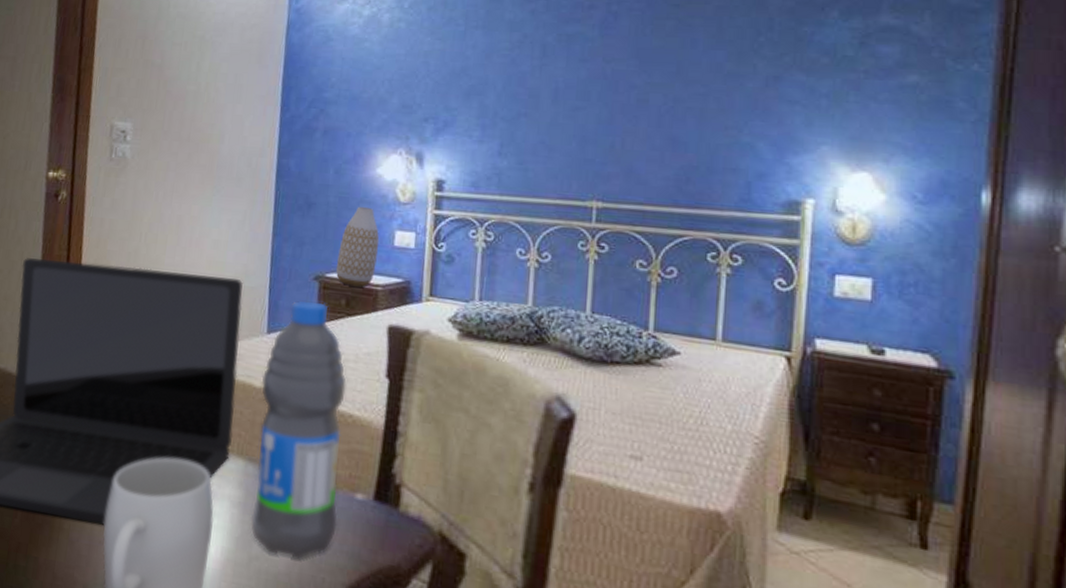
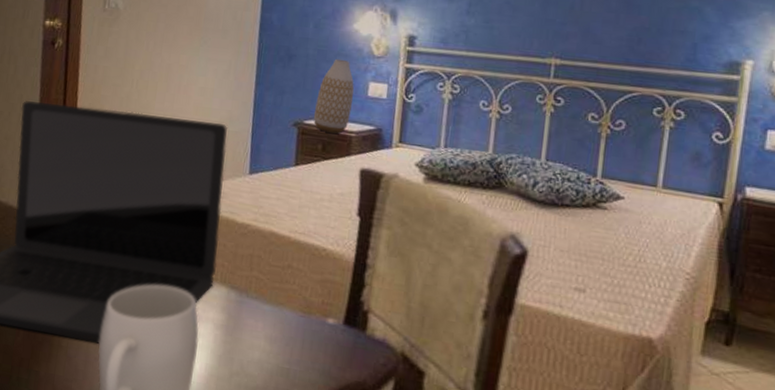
water bottle: present [250,300,347,559] -> none [231,144,322,375]

